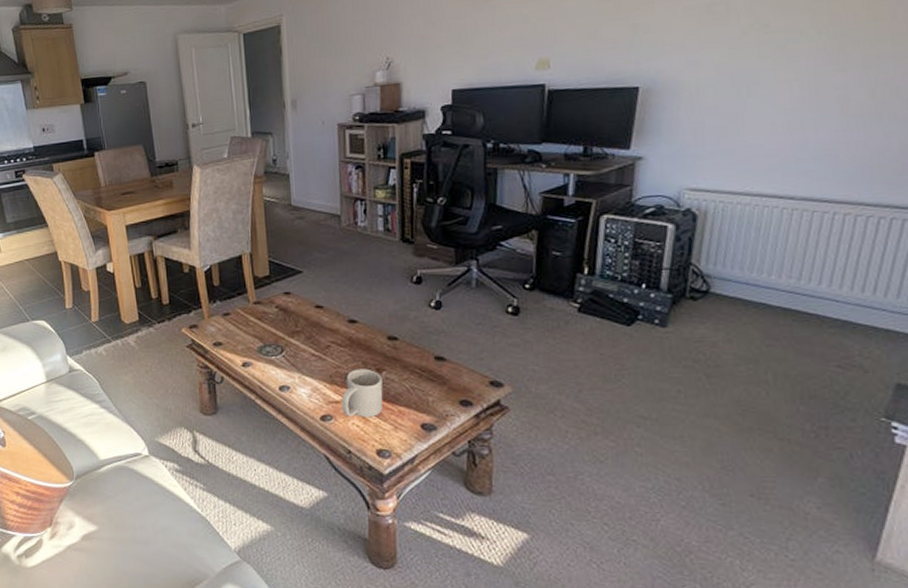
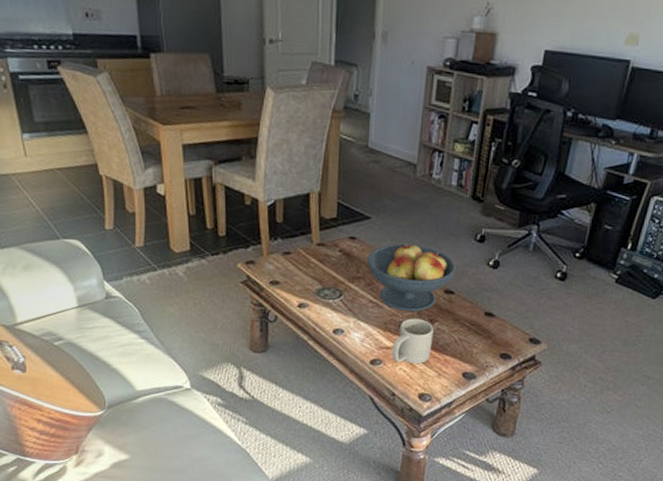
fruit bowl: none [304,293,397,362] -> present [367,243,457,312]

